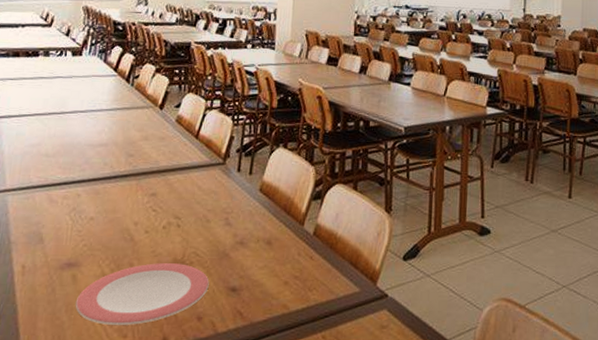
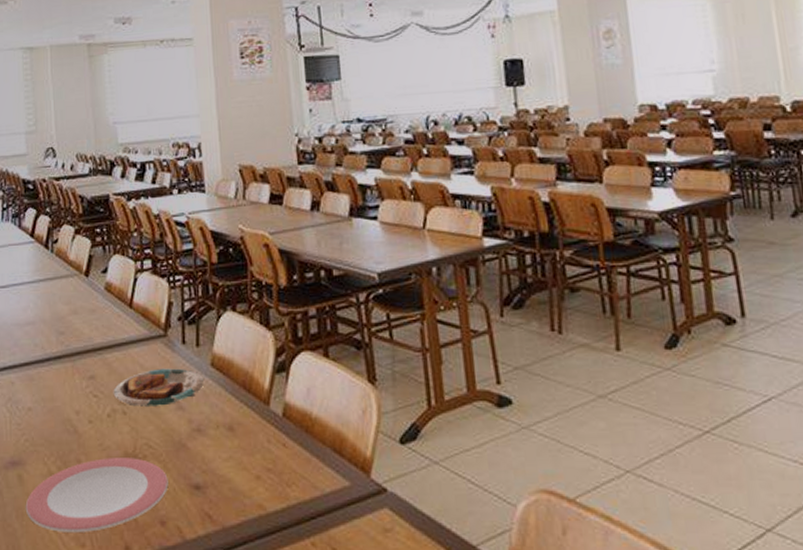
plate: none [170,190,252,222] -> present [113,368,205,407]

